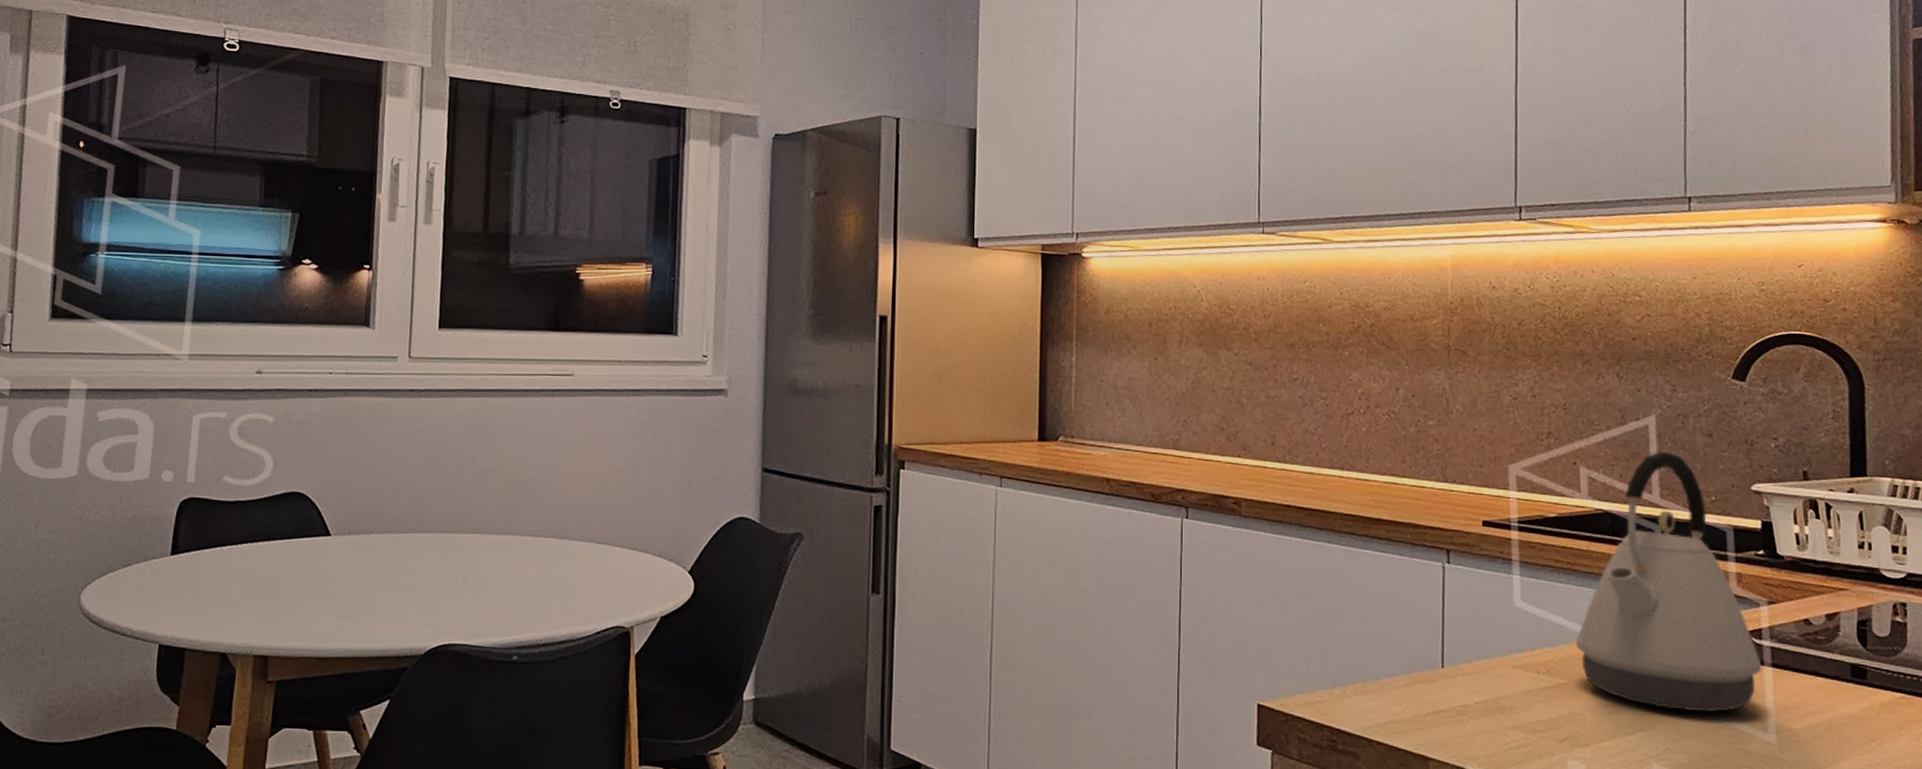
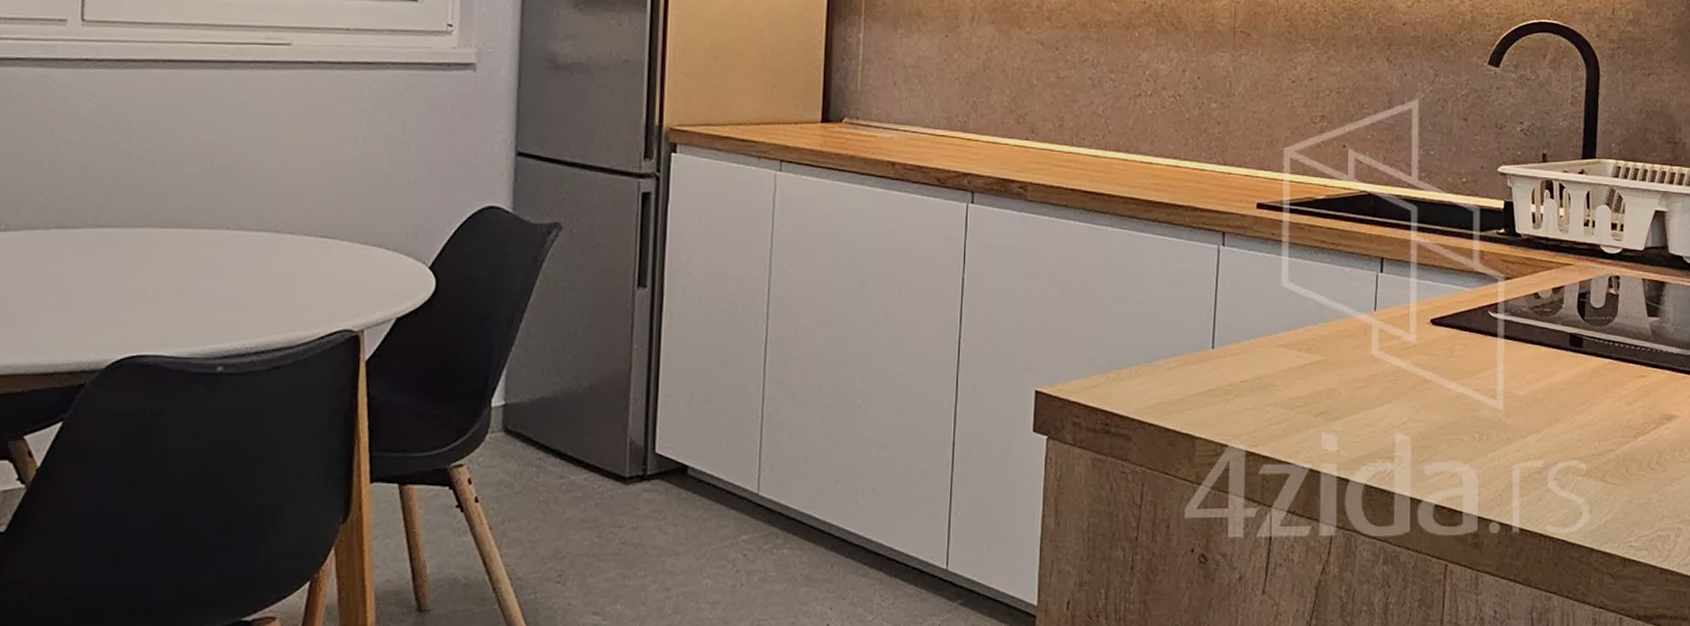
kettle: present [1576,451,1762,713] -> none [1336,134,1496,383]

